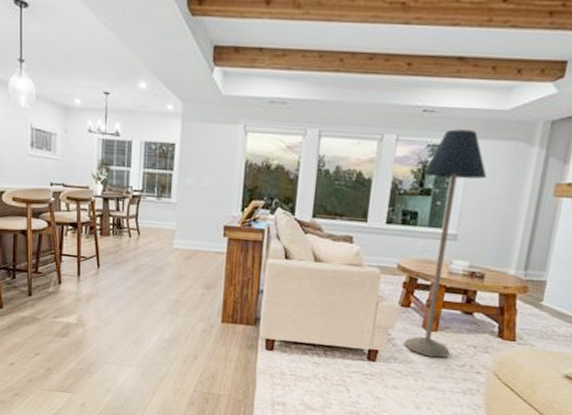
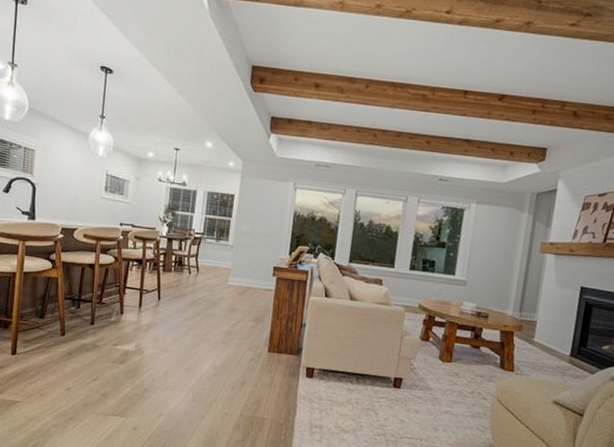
floor lamp: present [403,129,488,358] -> none [423,195,489,386]

